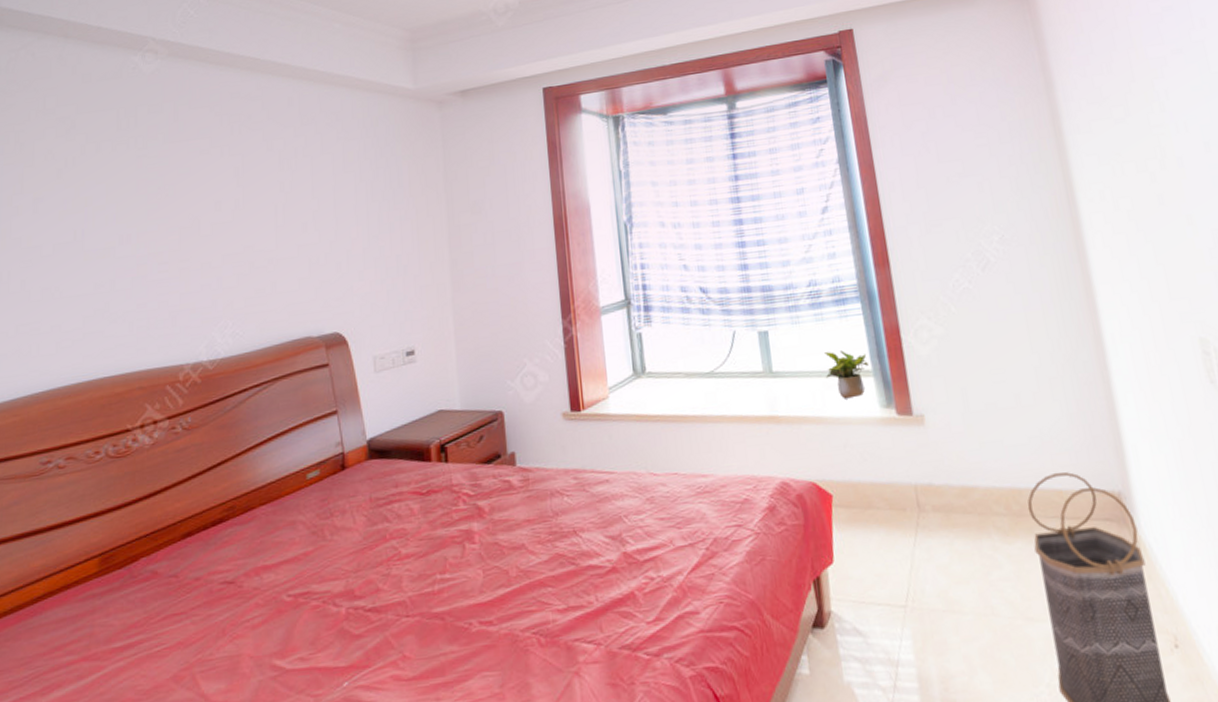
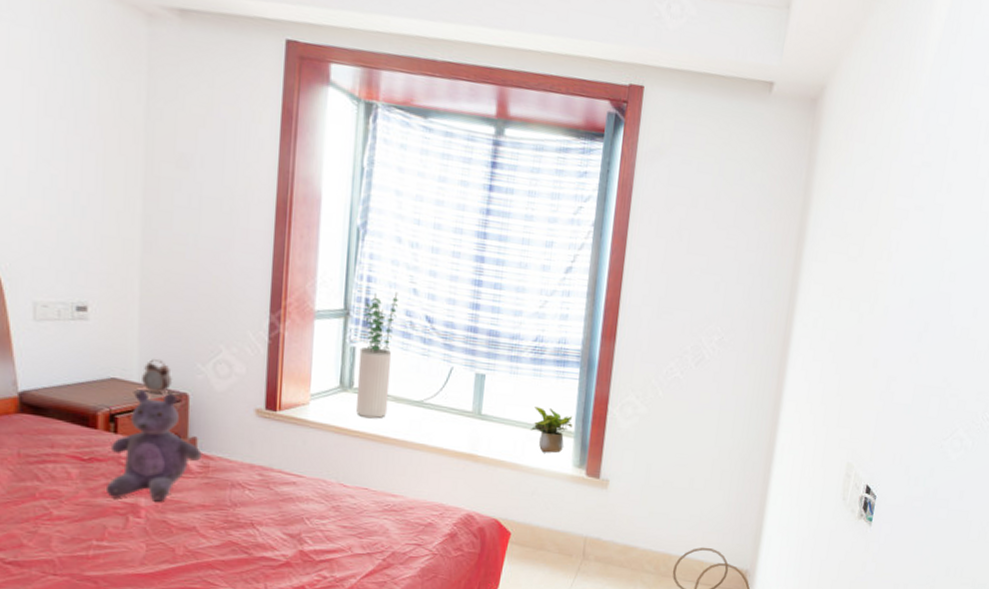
stuffed animal: none [443,413,521,527] -> present [107,389,202,502]
alarm clock: none [463,385,488,417] -> present [142,359,172,395]
vase: none [642,272,682,401] -> present [356,292,399,419]

